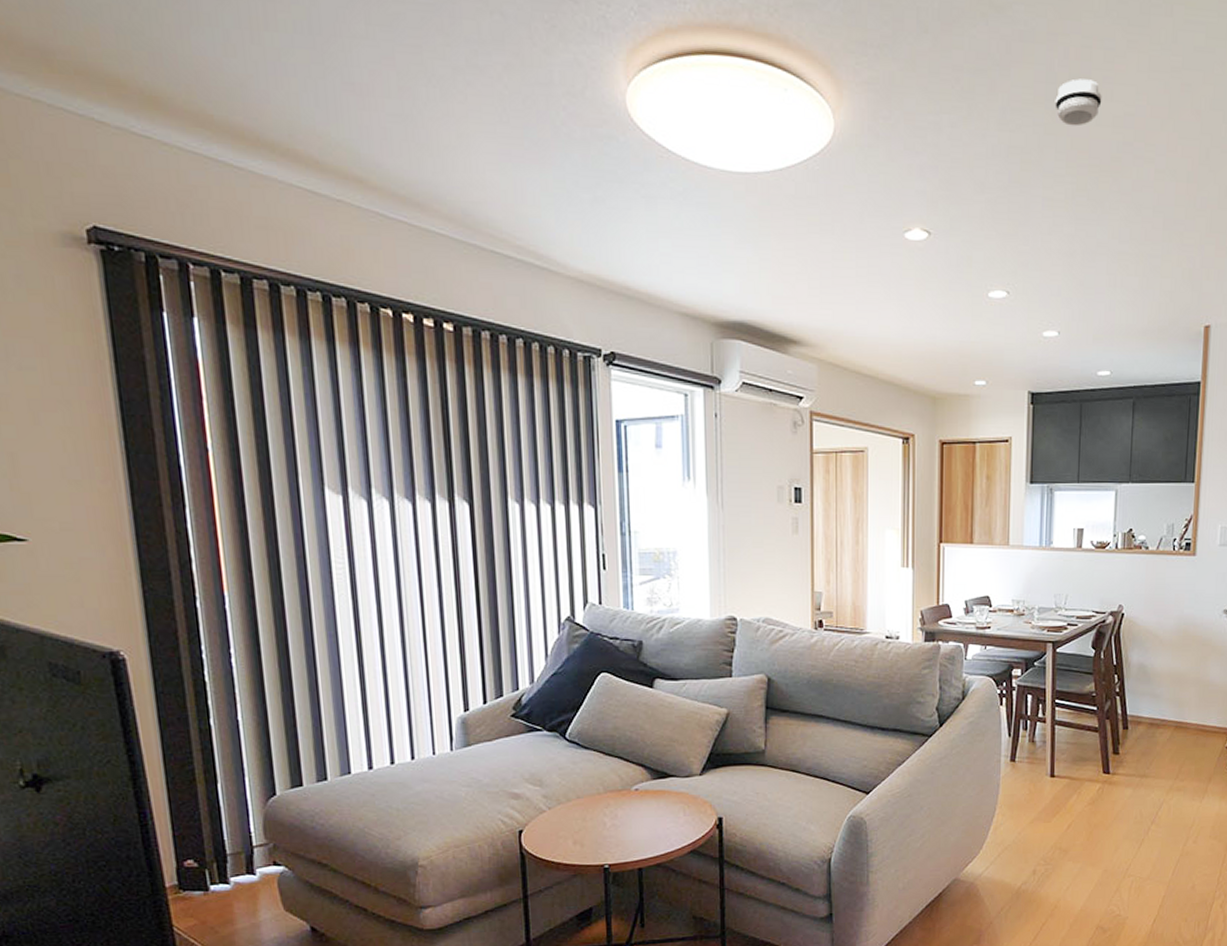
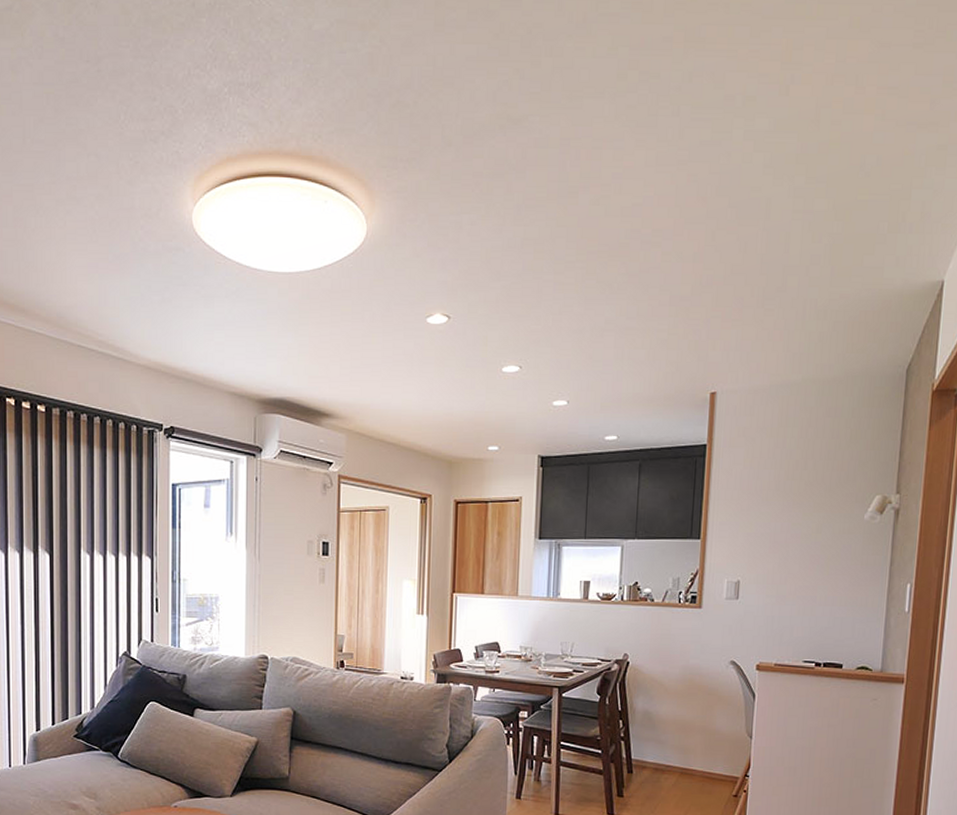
smoke detector: present [1055,78,1102,127] -> none [566,176,611,218]

